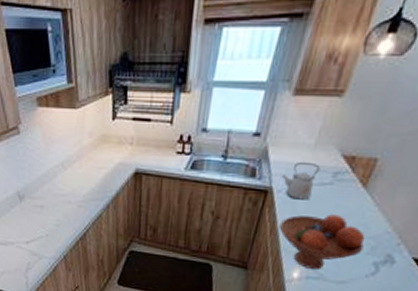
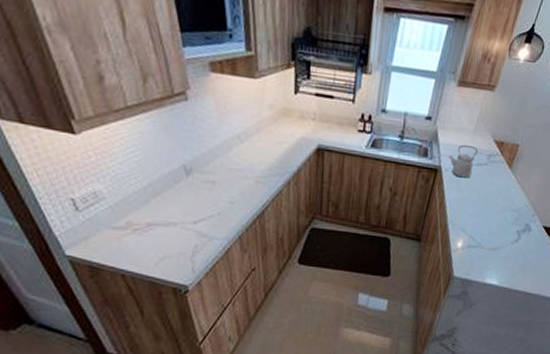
fruit bowl: present [279,214,365,269] -> none [446,191,511,239]

